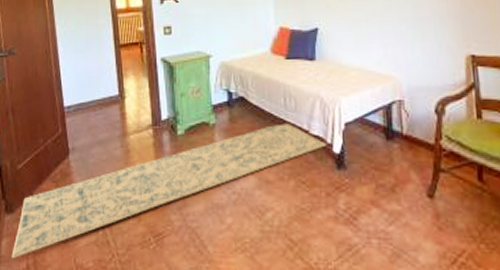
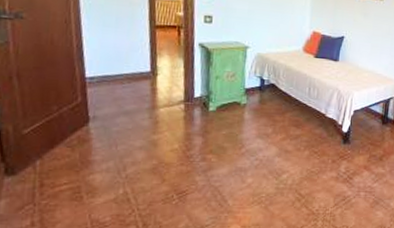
rug: present [11,123,326,259] -> none [11,107,338,218]

